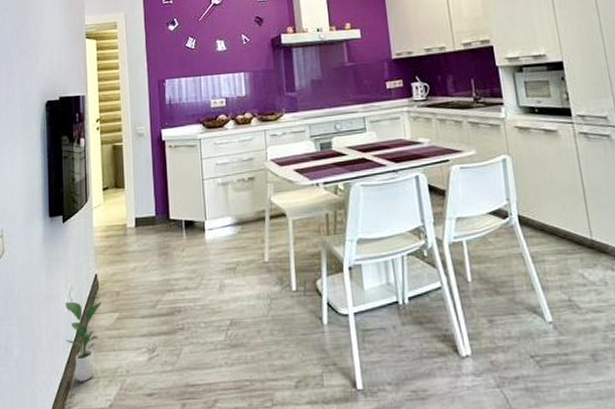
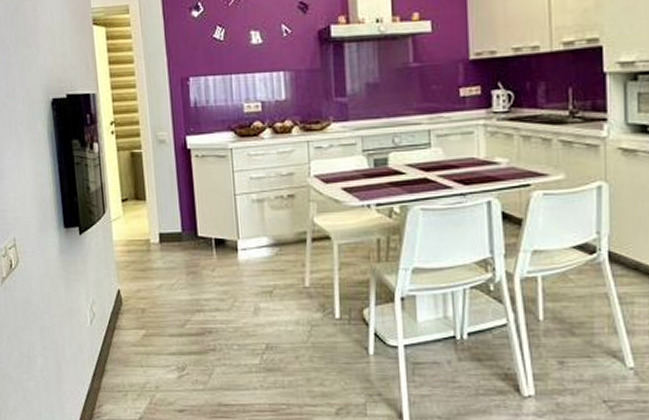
potted plant: present [65,301,102,382] -> none [87,317,126,394]

